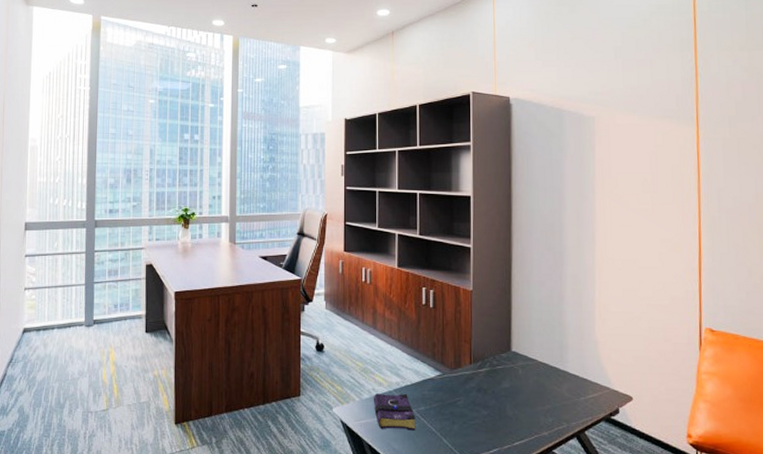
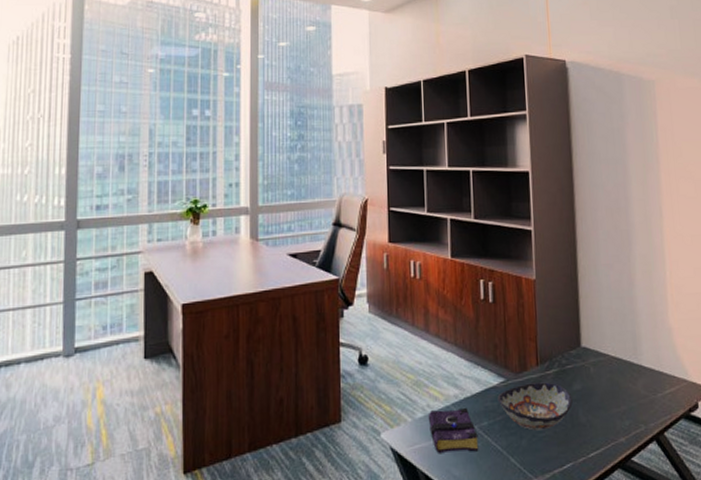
decorative bowl: none [434,378,501,419] -> present [497,382,573,431]

